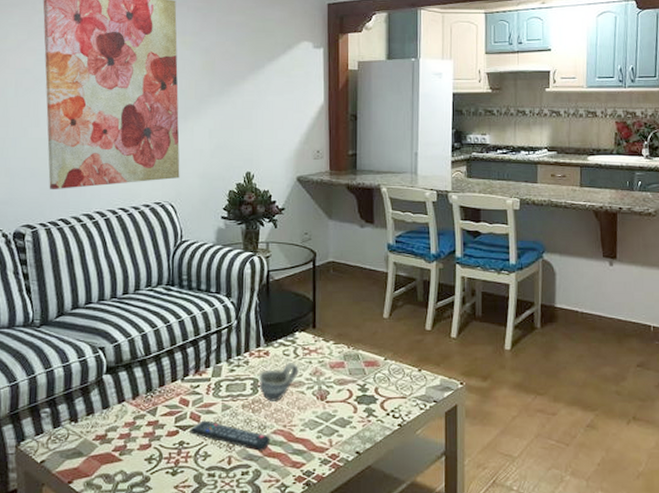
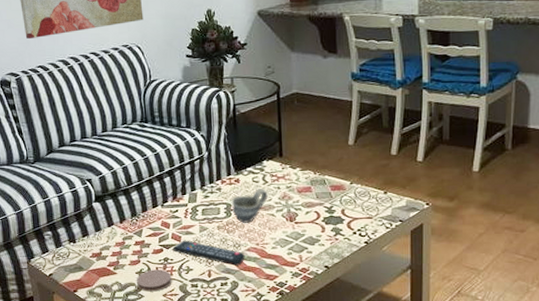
coaster: none [144,455,186,483] -> present [136,269,172,292]

